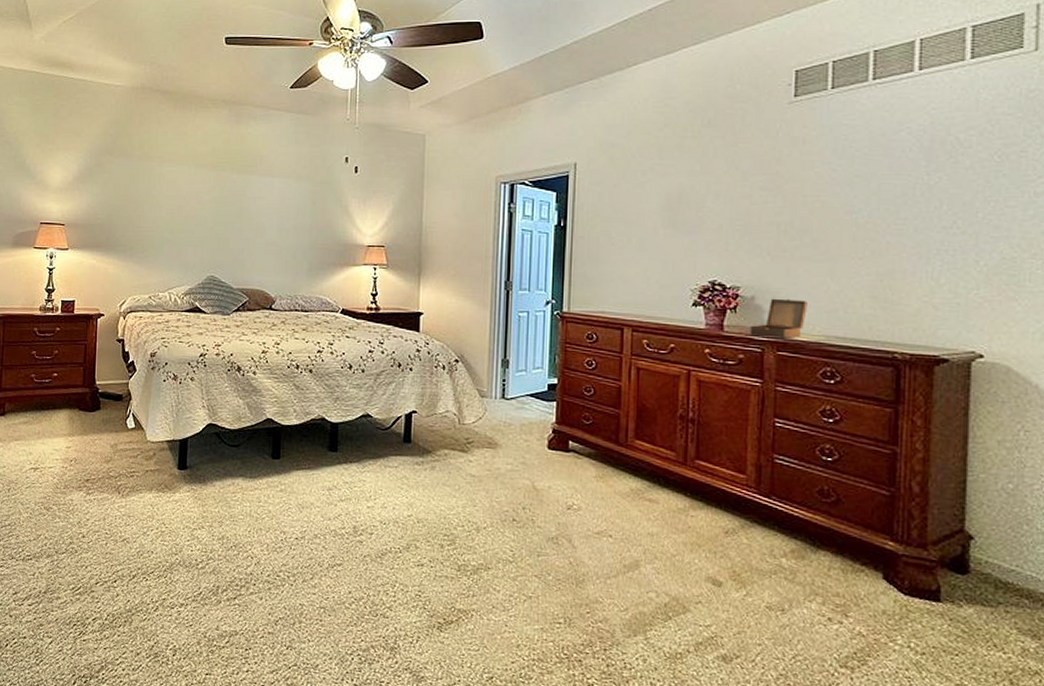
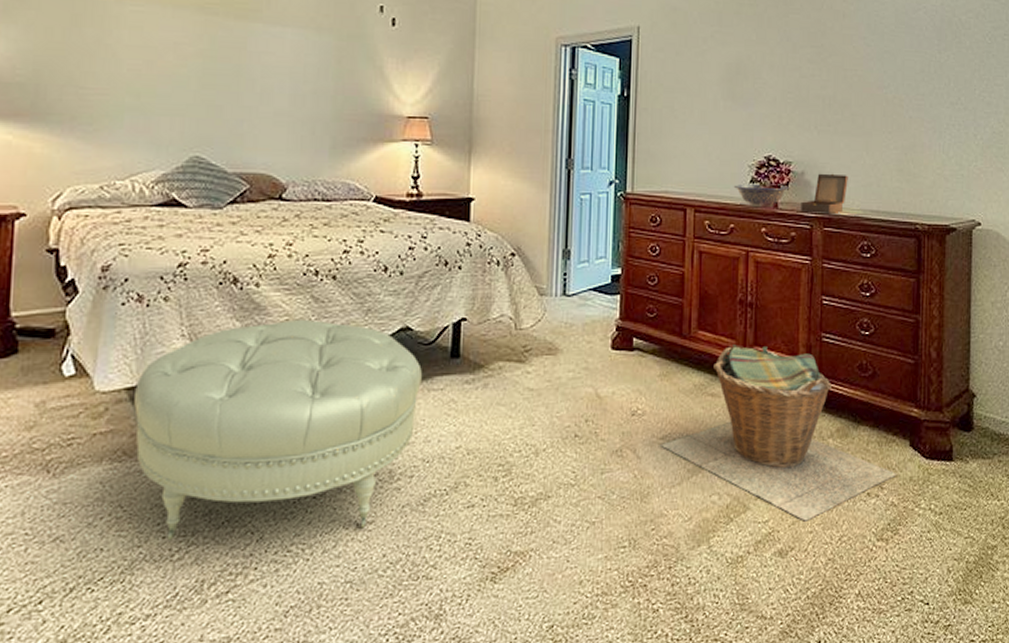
ottoman: none [172,401,380,569] -> present [134,319,422,540]
laundry basket: none [596,456,867,634] -> present [661,344,898,521]
decorative bowl: none [673,306,738,330] -> present [733,183,790,208]

